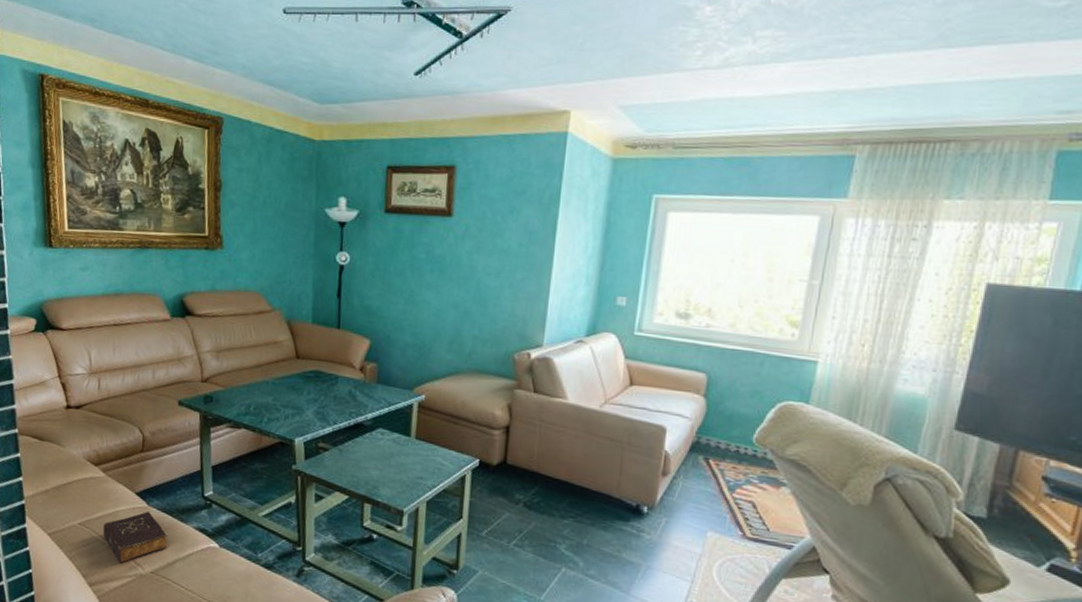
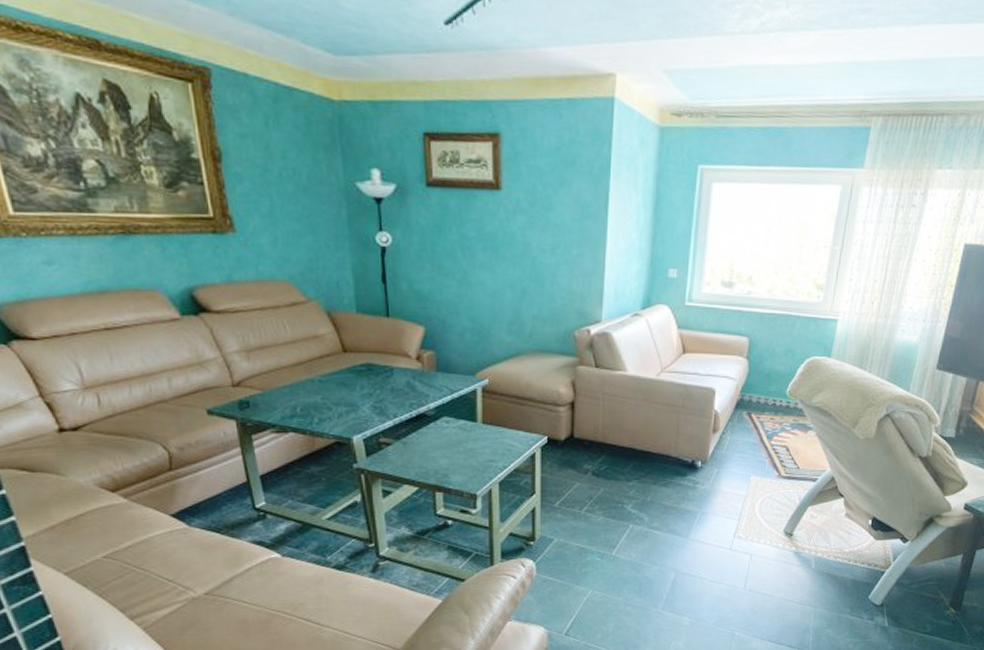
book: present [103,511,168,564] -> none [135,533,221,591]

